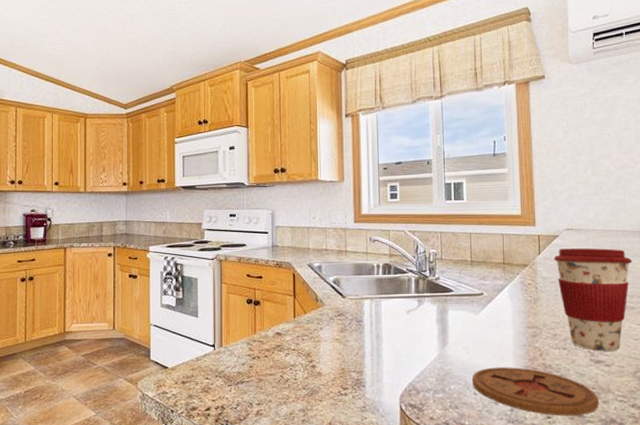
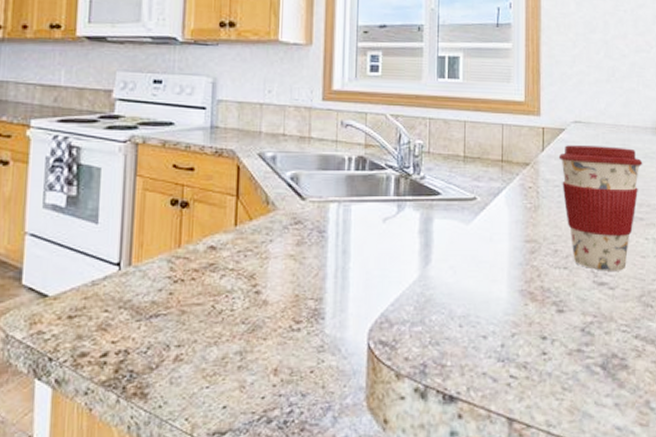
coaster: present [472,367,599,416] -> none [458,291,600,352]

